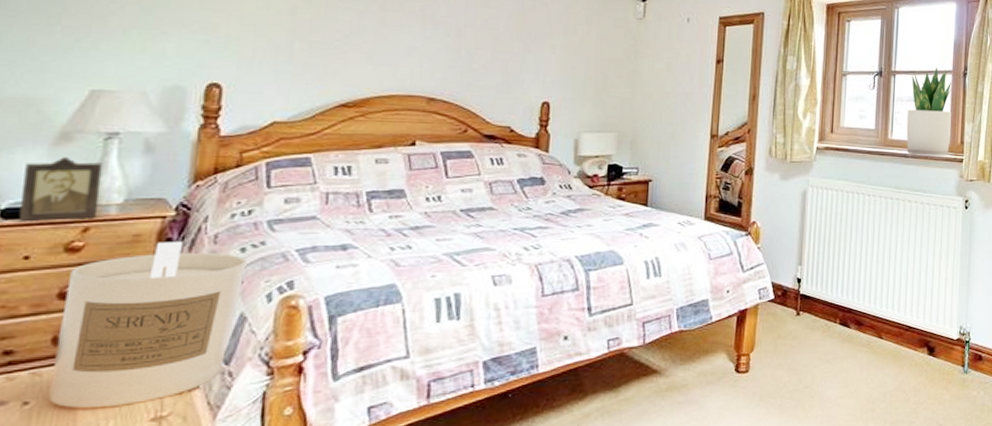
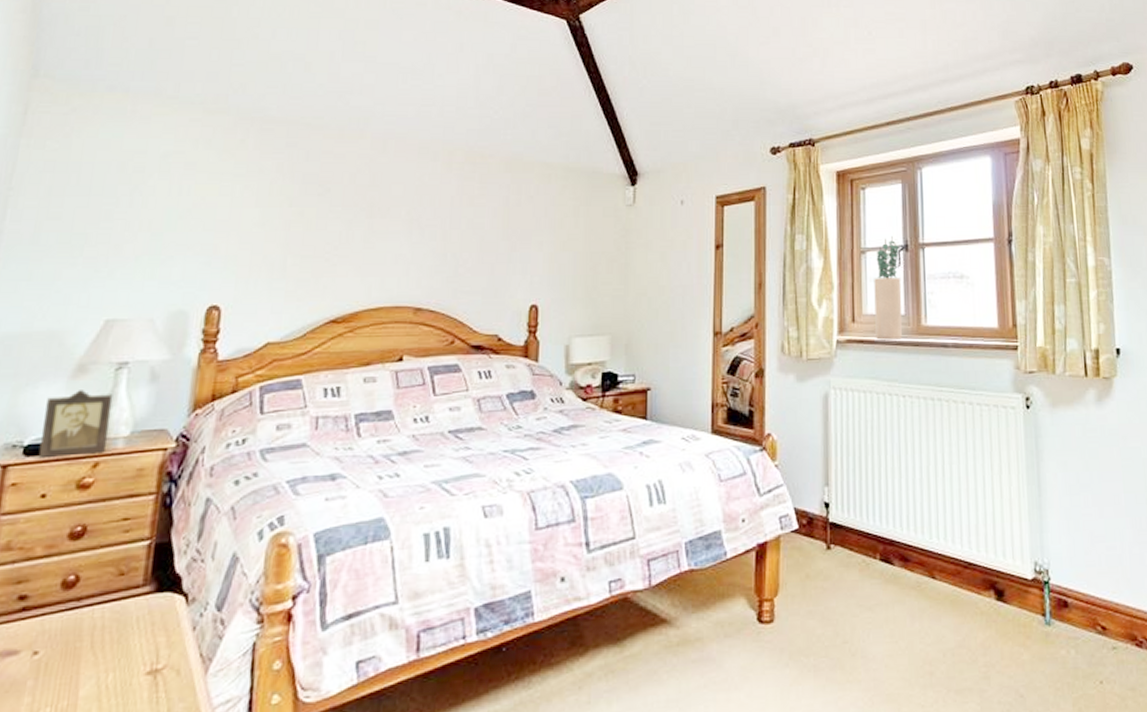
candle: present [47,240,247,409] -> none [55,474,240,660]
vase: none [849,63,874,149] -> present [874,236,903,340]
planter: present [906,68,952,156] -> none [942,236,999,344]

